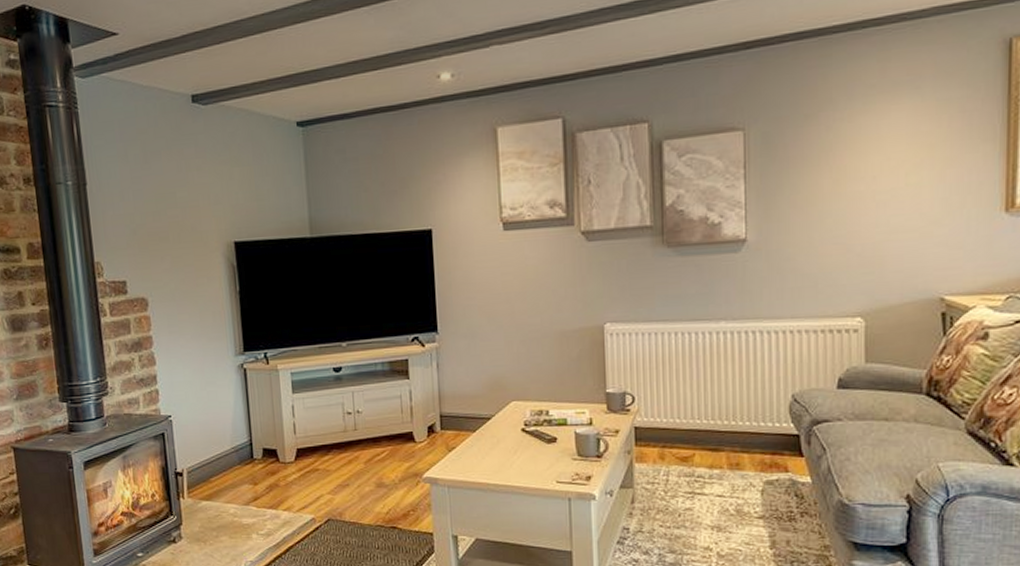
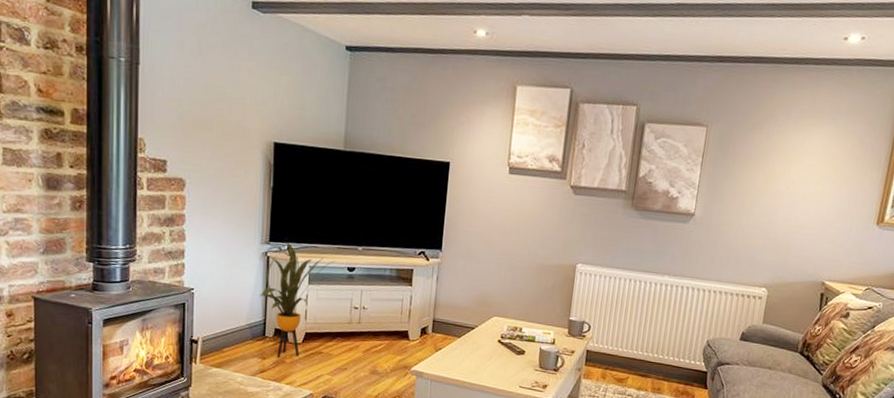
house plant: none [241,349,320,482] -> present [259,242,336,359]

